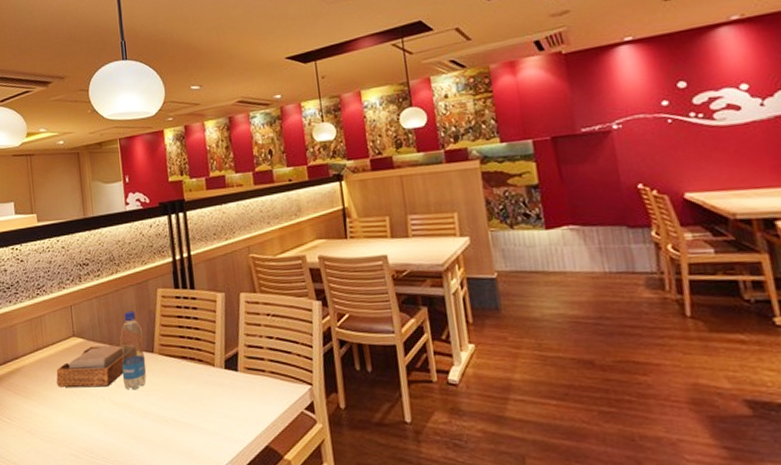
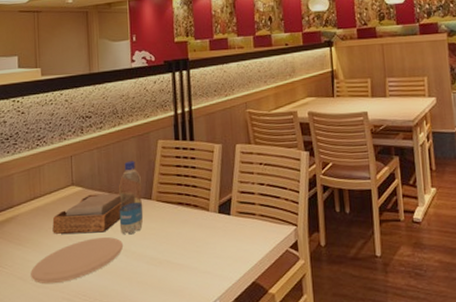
plate: none [38,392,127,439] -> present [31,237,123,285]

